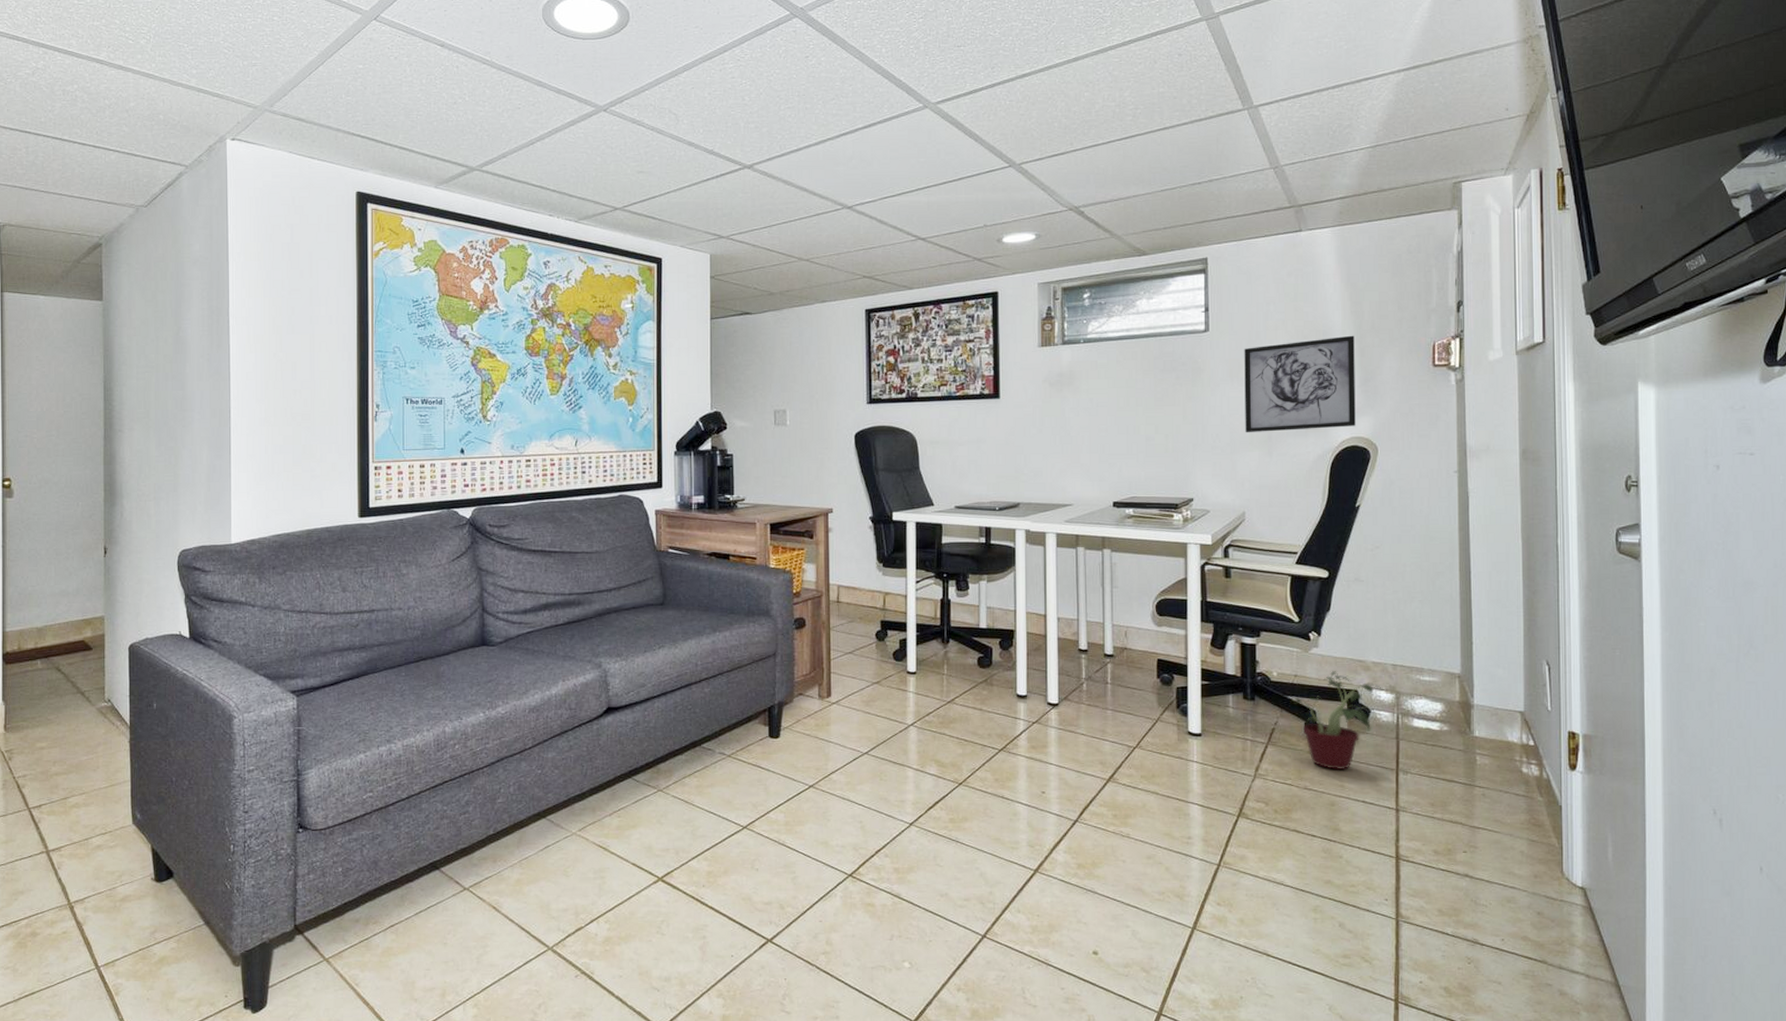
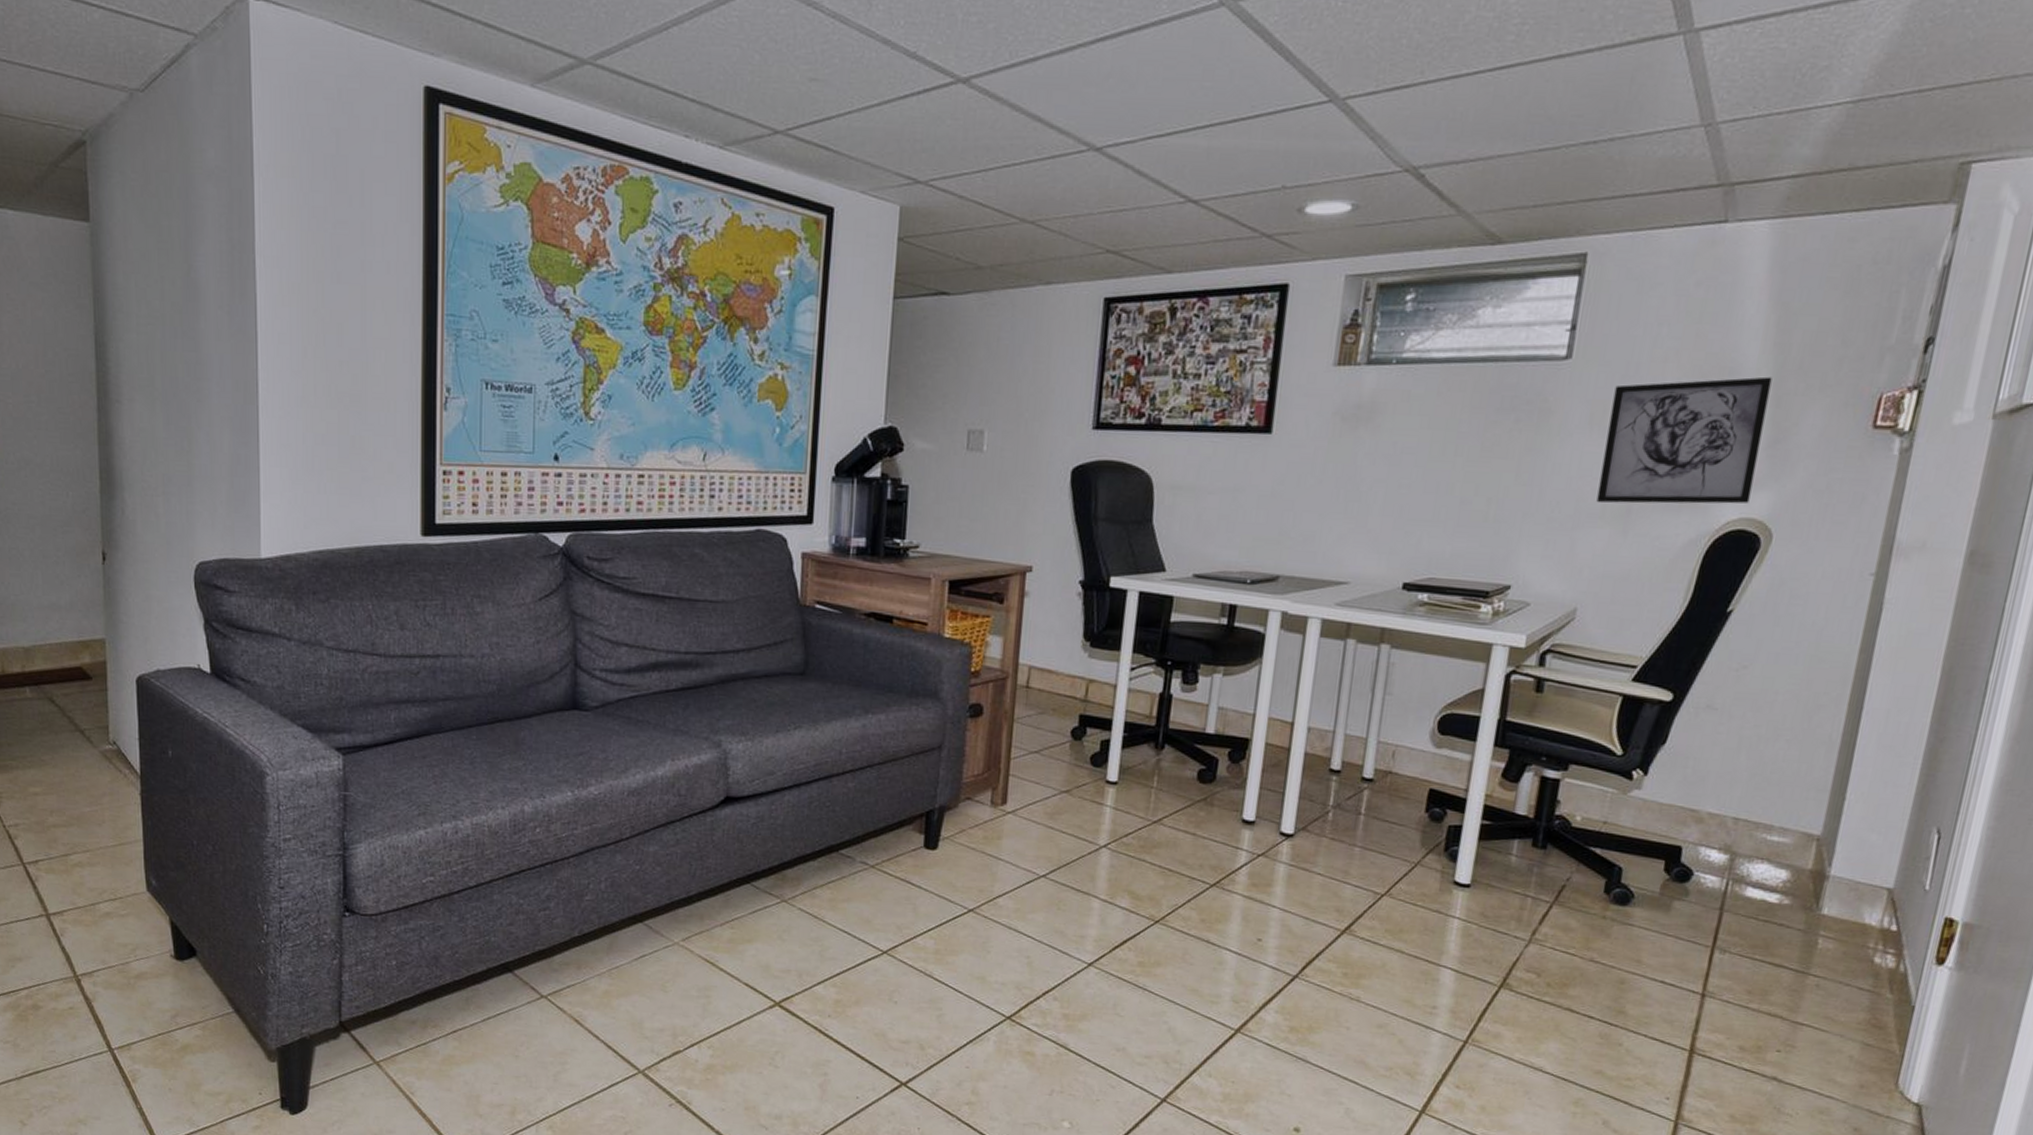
potted plant: present [1290,671,1383,770] -> none [1592,820,1716,942]

